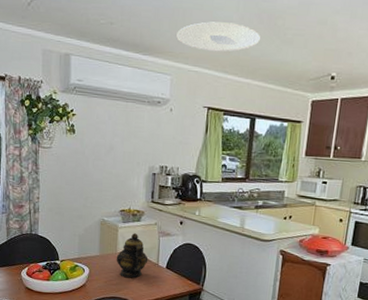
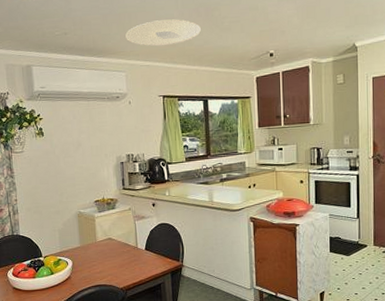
teapot: present [116,233,148,278] -> none [96,221,127,265]

